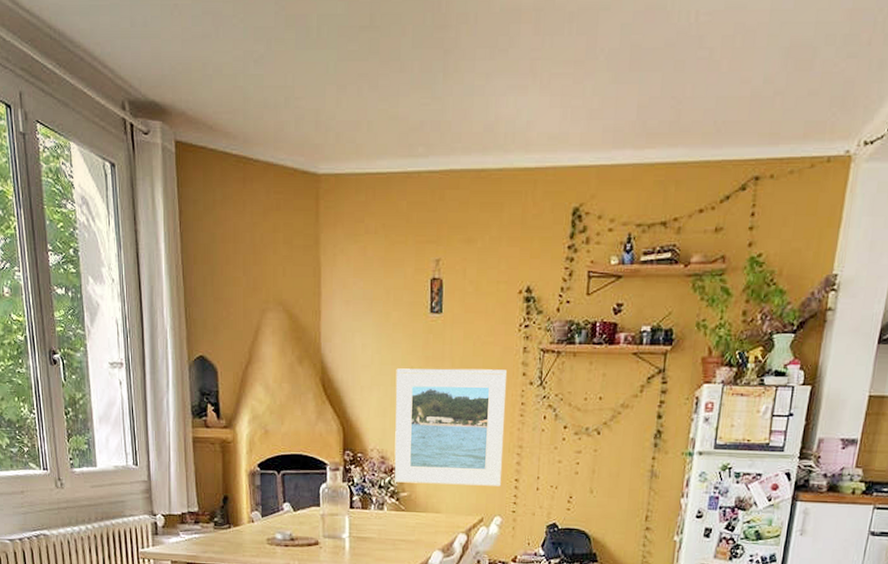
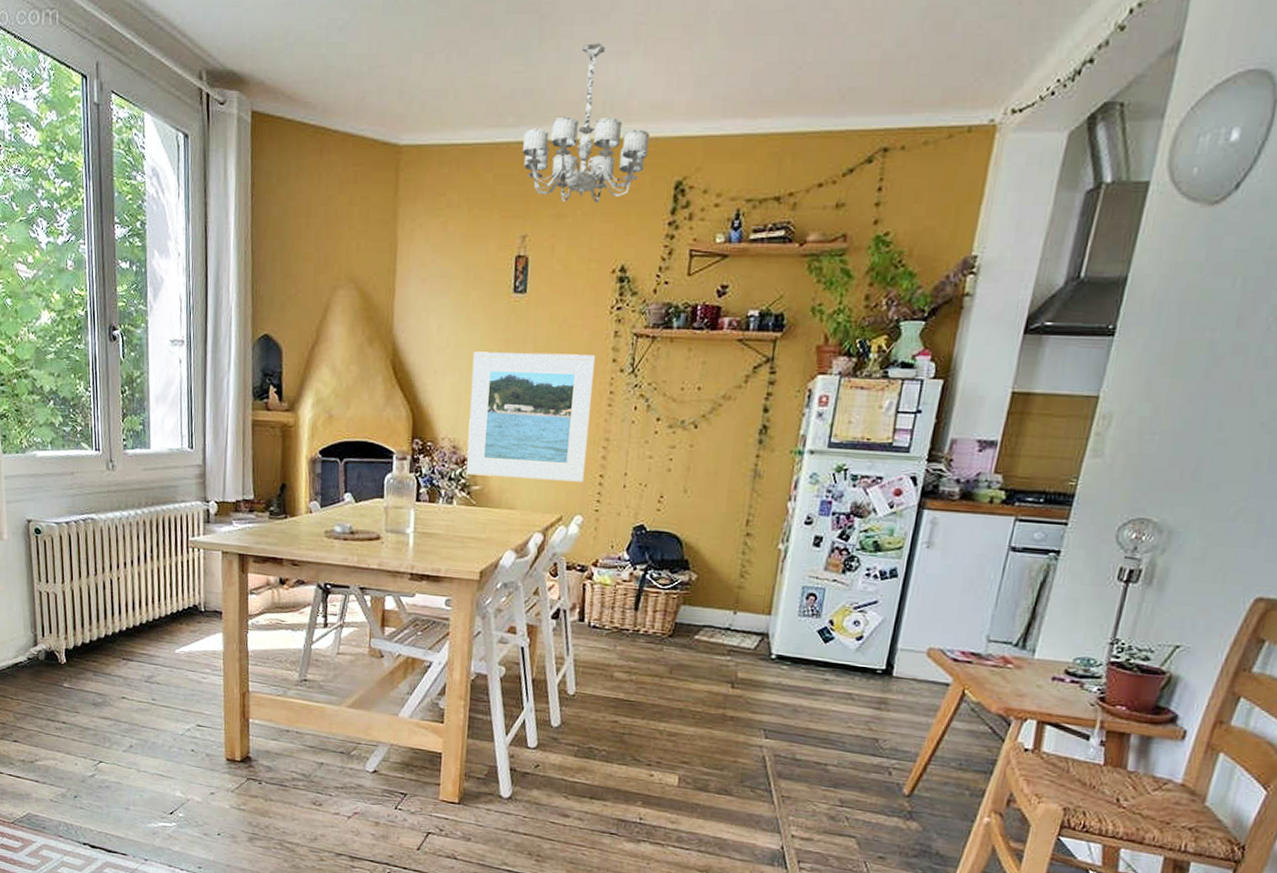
chandelier: none [432,77,549,229] -> present [521,43,650,204]

